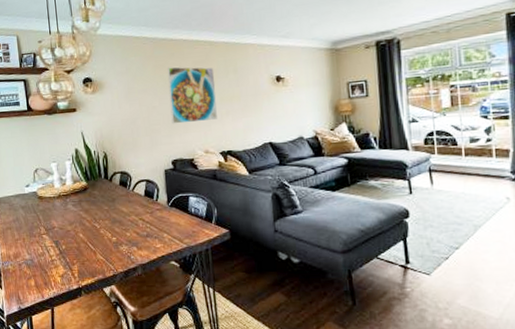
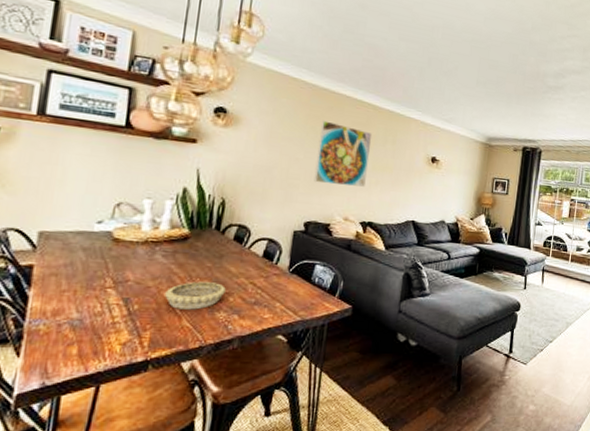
decorative bowl: none [80,222,123,246] -> present [165,281,226,310]

